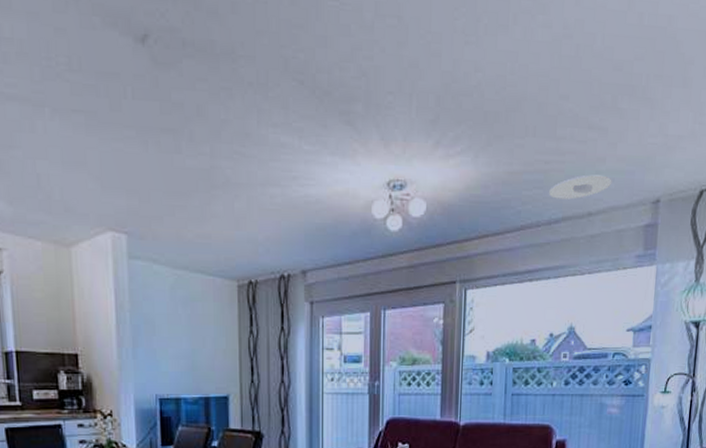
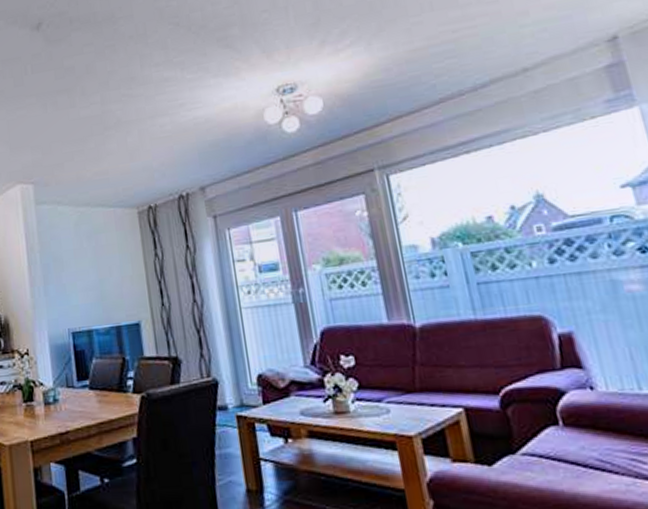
recessed light: present [548,175,612,200] -> none [464,27,545,64]

